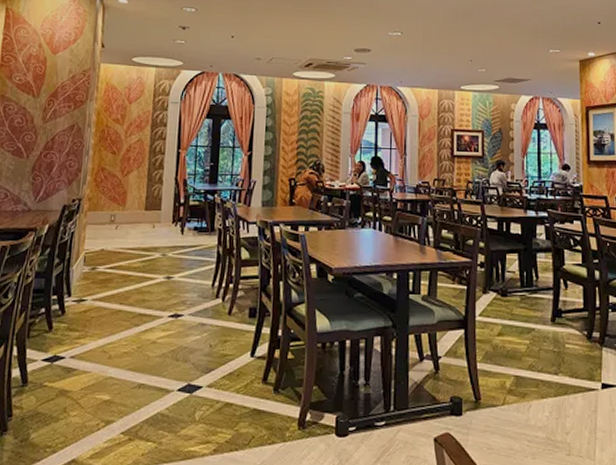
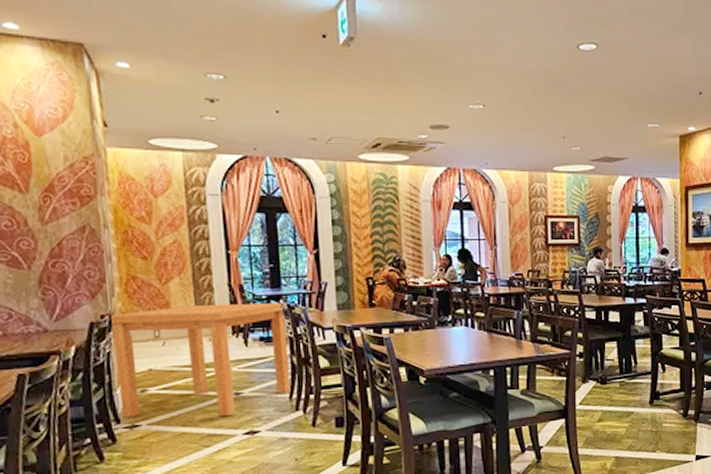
dining table: none [73,195,219,299] -> present [109,302,290,418]

